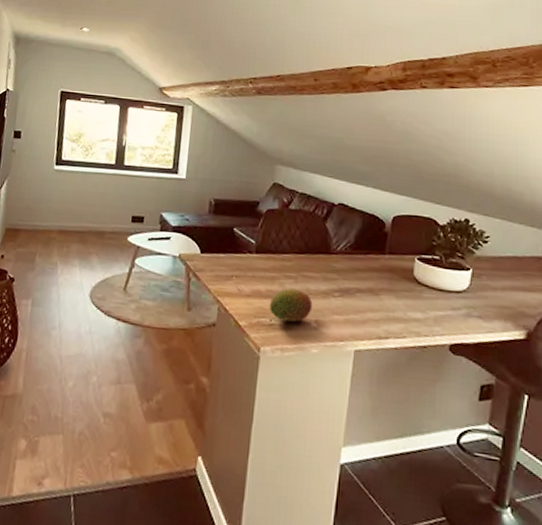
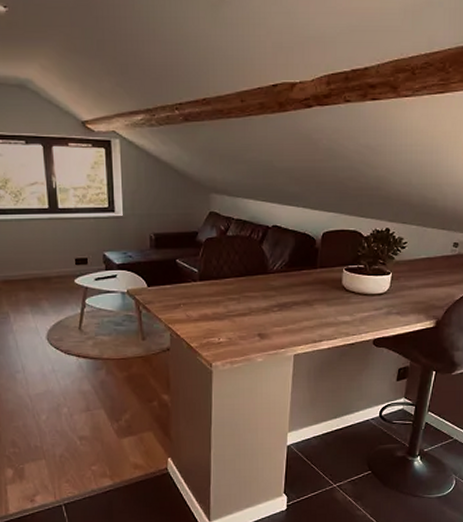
fruit: present [269,288,313,322] -> none [216,309,255,338]

